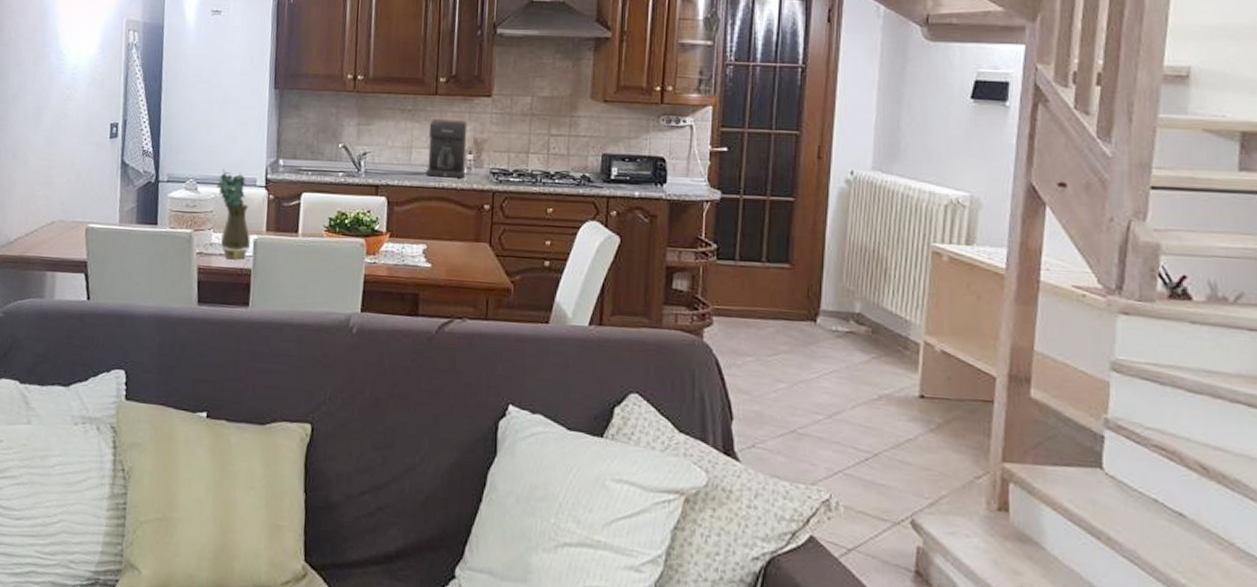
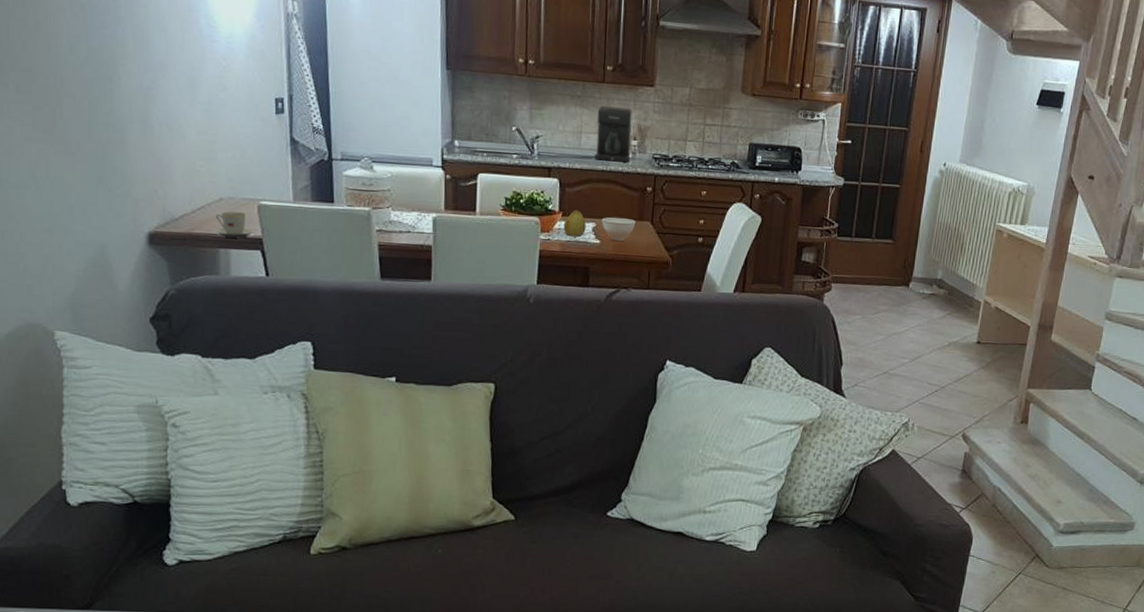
teacup: none [44,234,81,261] -> present [215,211,255,238]
vase: present [216,169,250,260] -> none [392,149,429,237]
fruit: none [391,227,416,261] -> present [563,206,586,238]
bowl: none [433,238,472,266] -> present [601,217,636,242]

